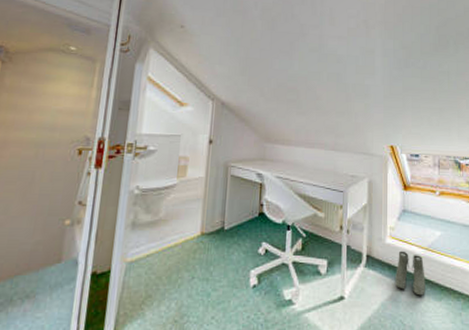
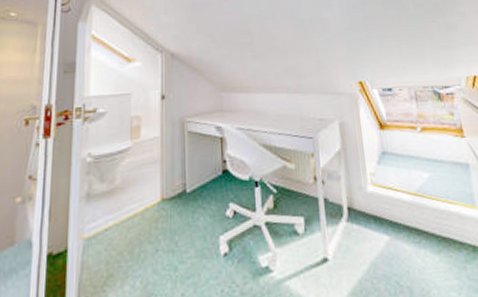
boots: present [395,251,425,296] -> none [383,199,421,250]

